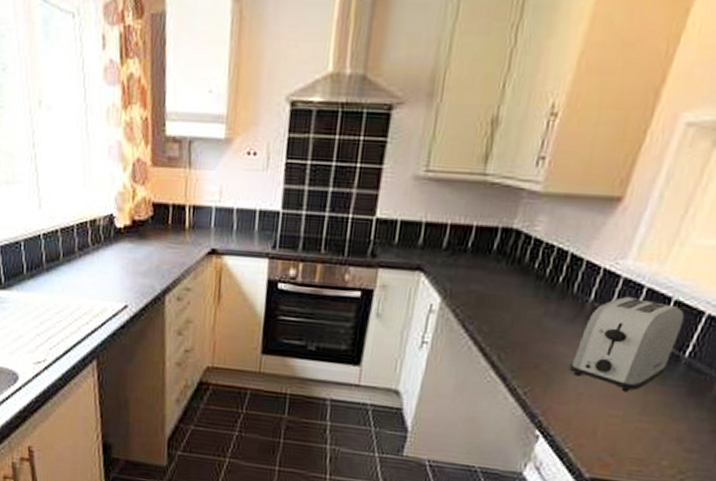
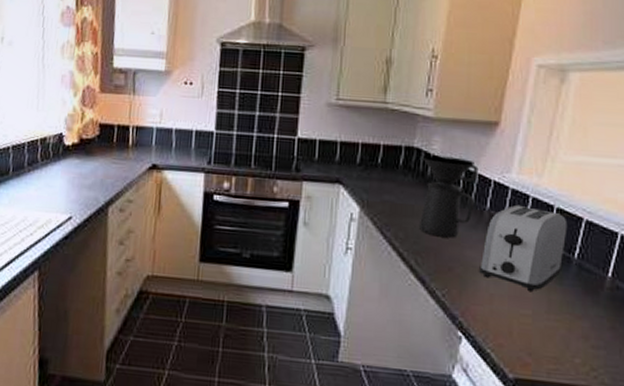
coffee maker: none [507,237,588,333] -> present [420,155,479,238]

